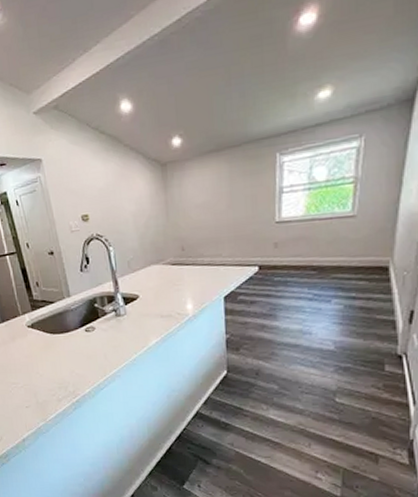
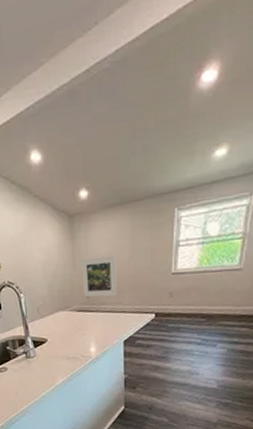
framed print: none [175,204,215,250] -> present [81,255,117,297]

